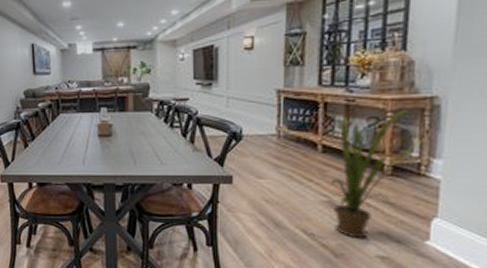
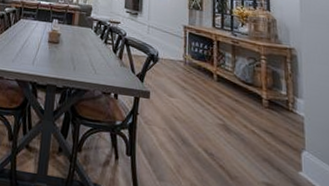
house plant: present [331,109,422,238] -> none [224,53,287,163]

